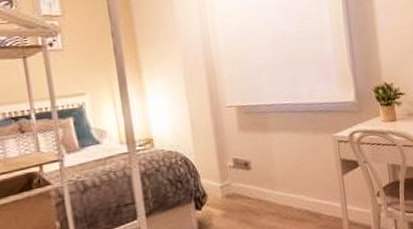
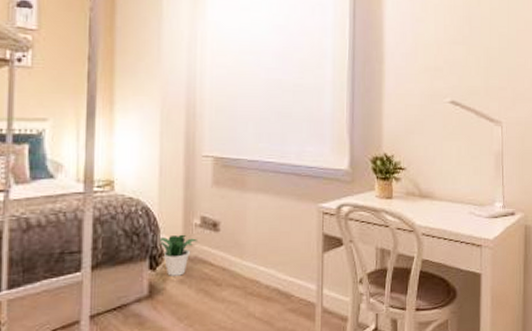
potted plant: none [199,176,233,213] -> present [159,234,197,276]

